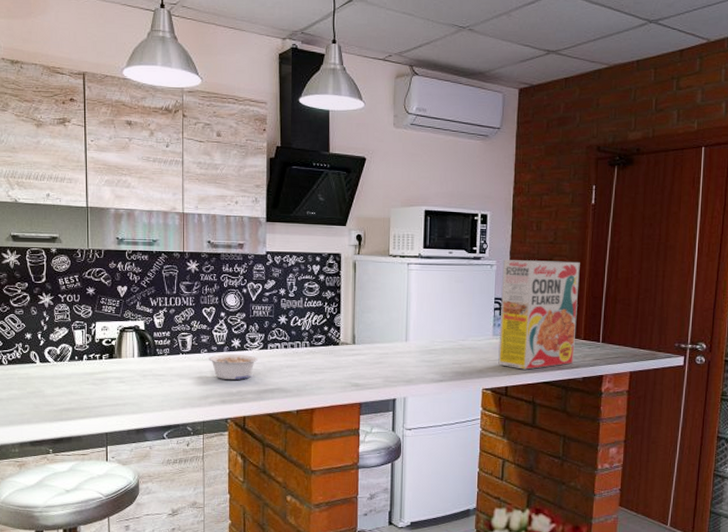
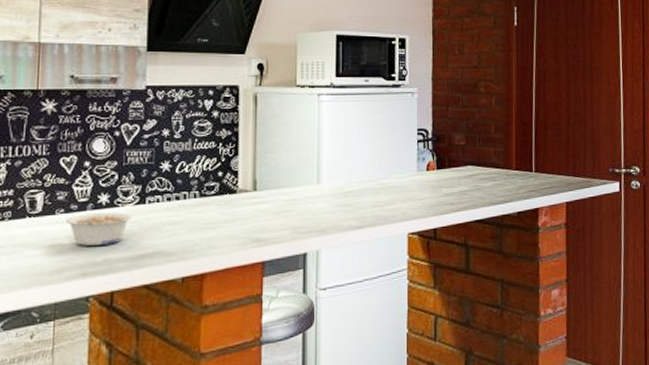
cereal box: present [498,260,580,370] -> none [424,86,507,208]

